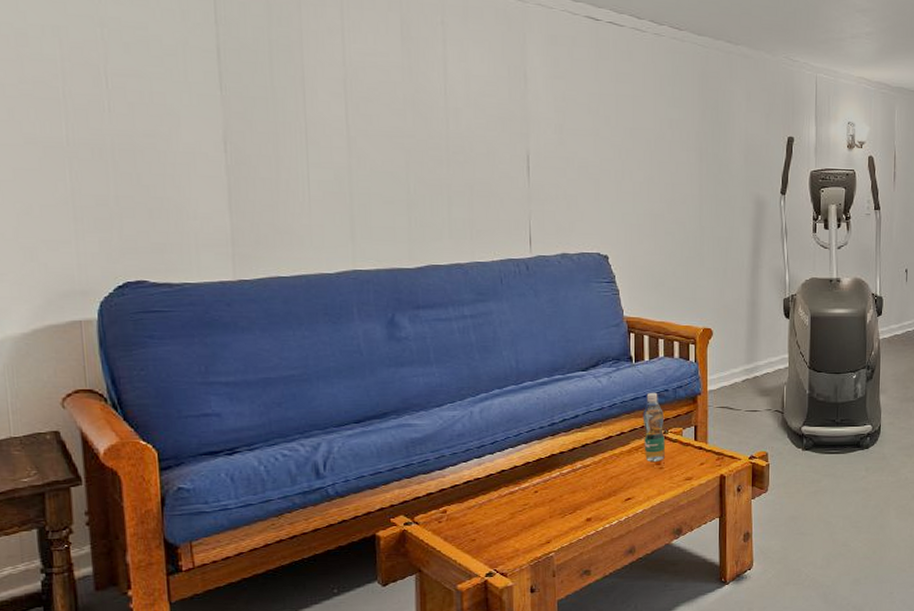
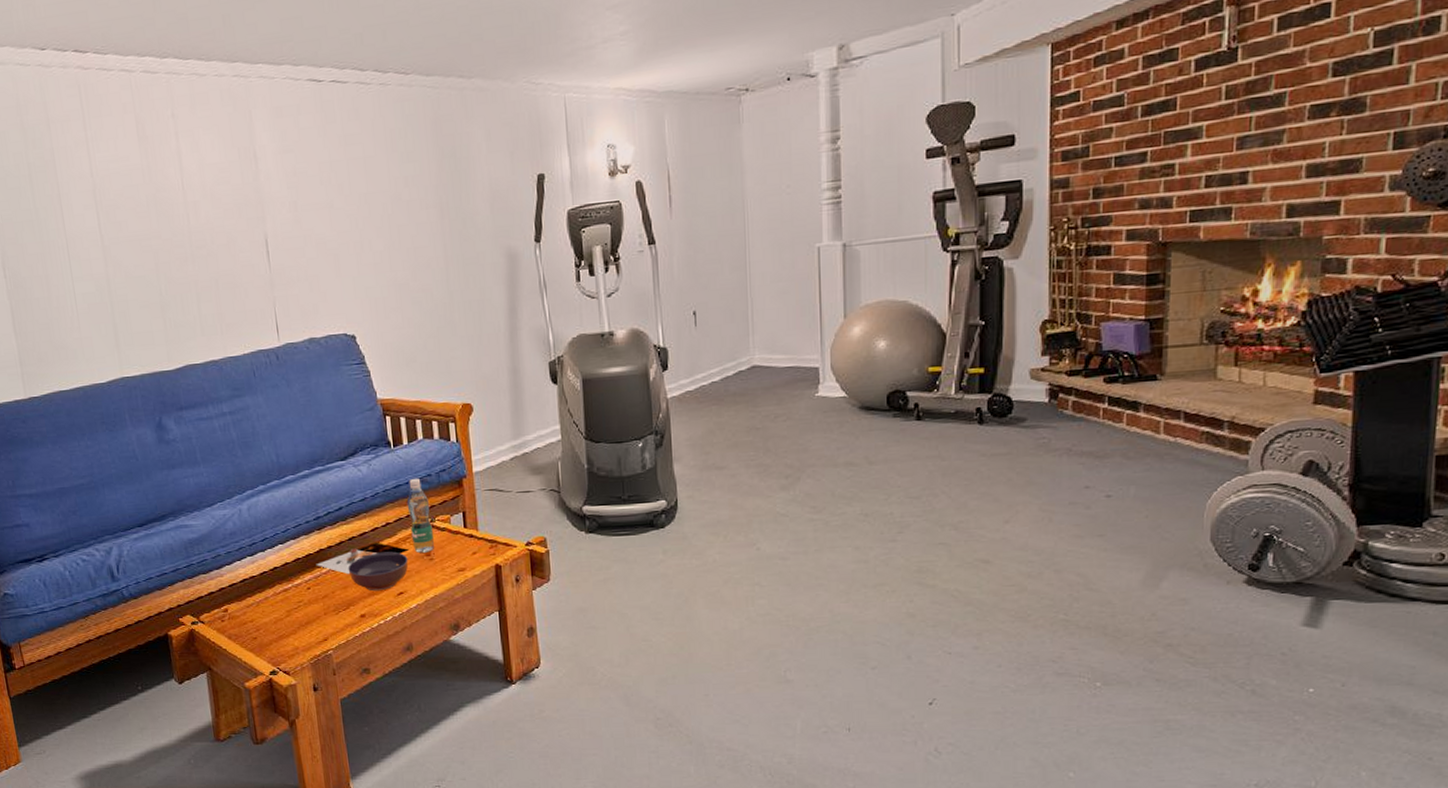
architectural model: none [546,450,641,479] -> present [316,542,410,574]
bowl: none [578,459,639,497] -> present [348,551,409,592]

